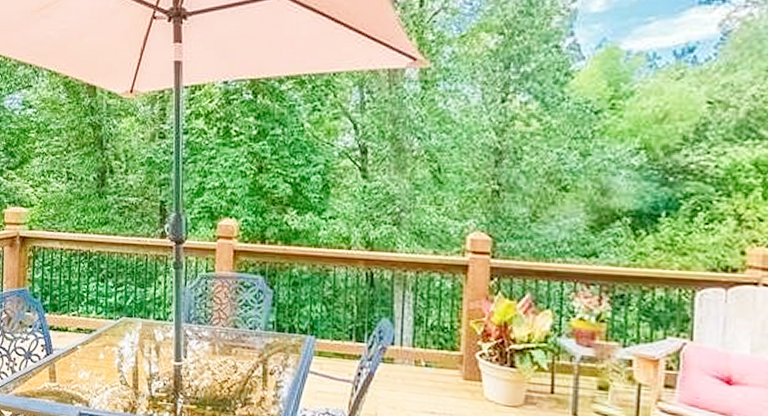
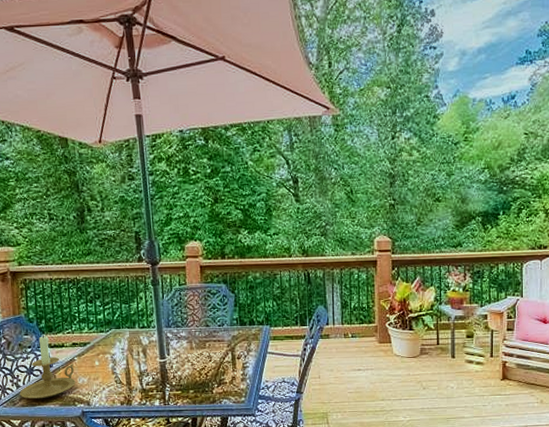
candle holder: none [15,314,76,391] -> present [20,335,76,399]

